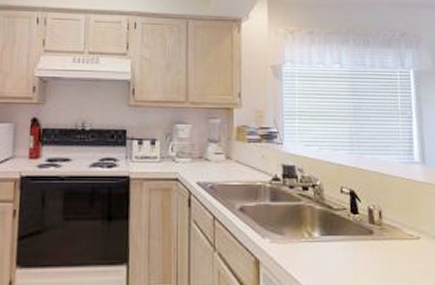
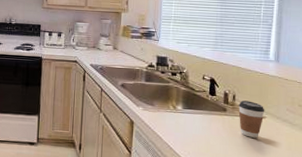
coffee cup: none [387,217,418,267] -> present [238,100,265,138]

